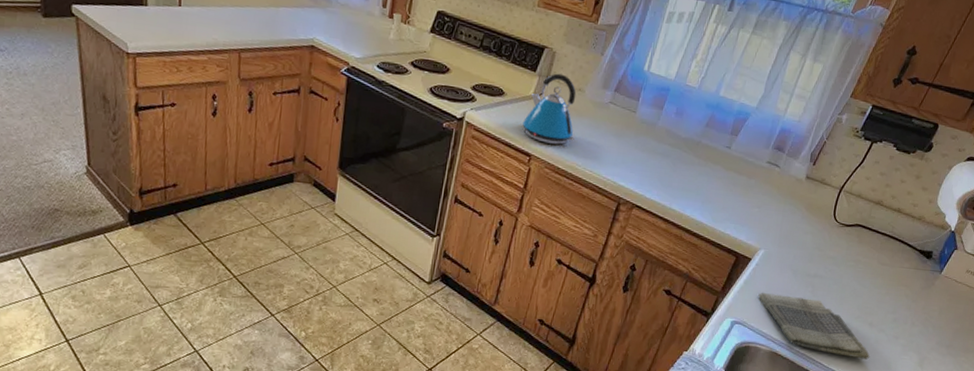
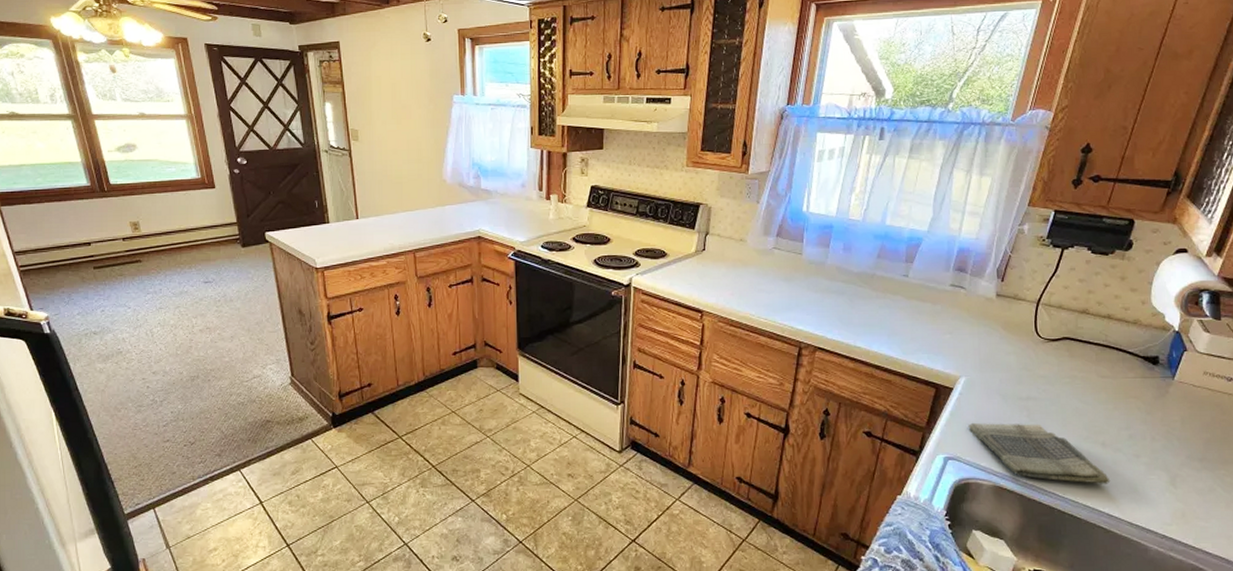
kettle: present [523,73,577,145] -> none [689,227,744,297]

